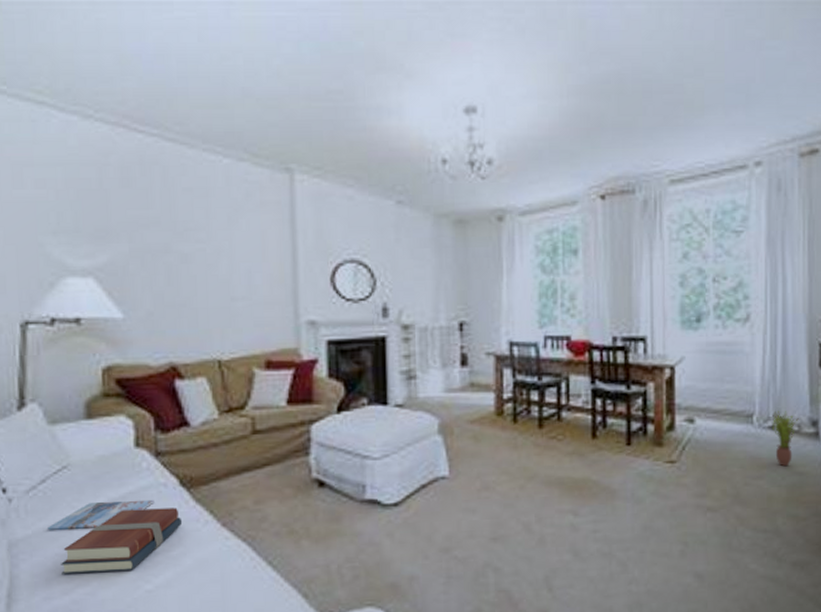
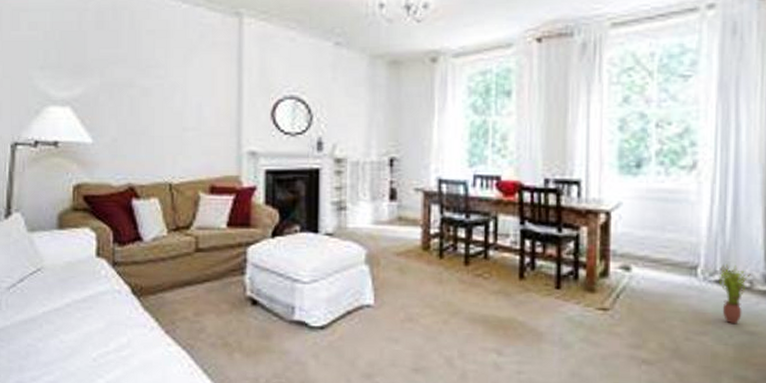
magazine: present [48,499,154,530] -> none [23,302,110,325]
books: present [60,508,183,575] -> none [31,311,132,366]

